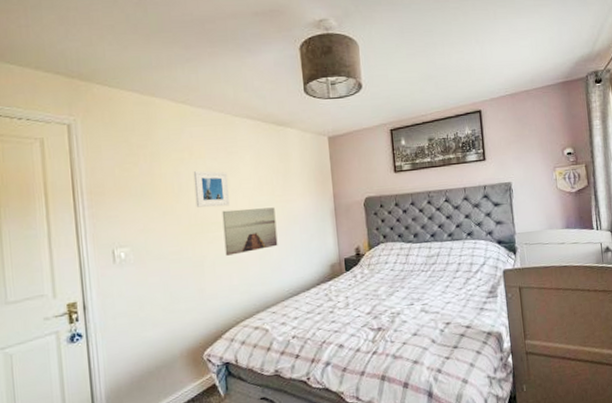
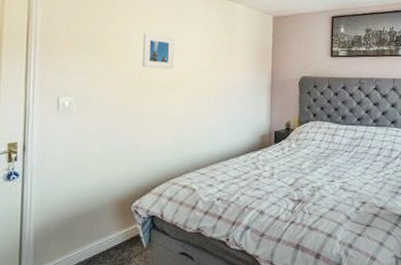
wall art: present [222,207,278,256] -> none [164,73,215,116]

